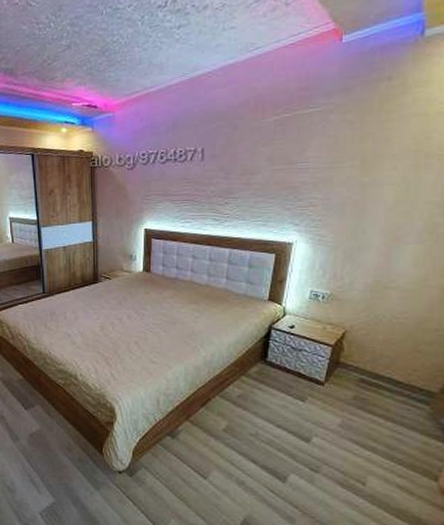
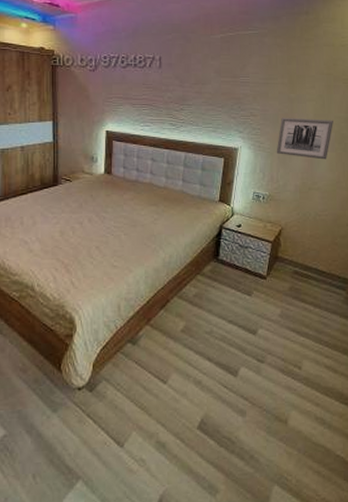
wall art: none [341,205,422,254] -> present [276,117,333,160]

